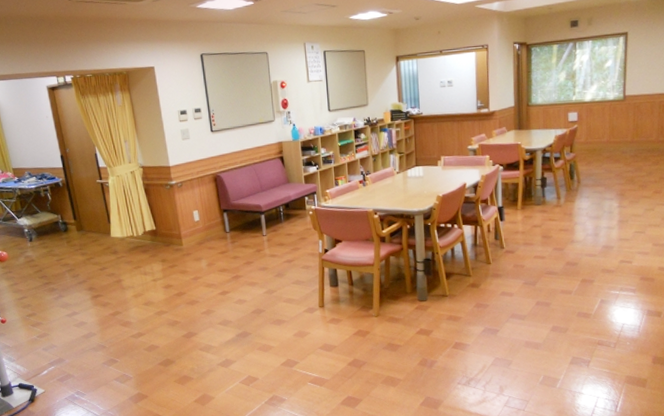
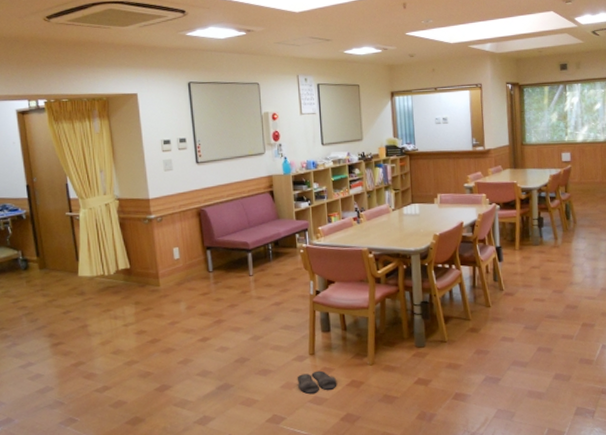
slippers: none [308,321,345,342] -> present [297,370,337,395]

